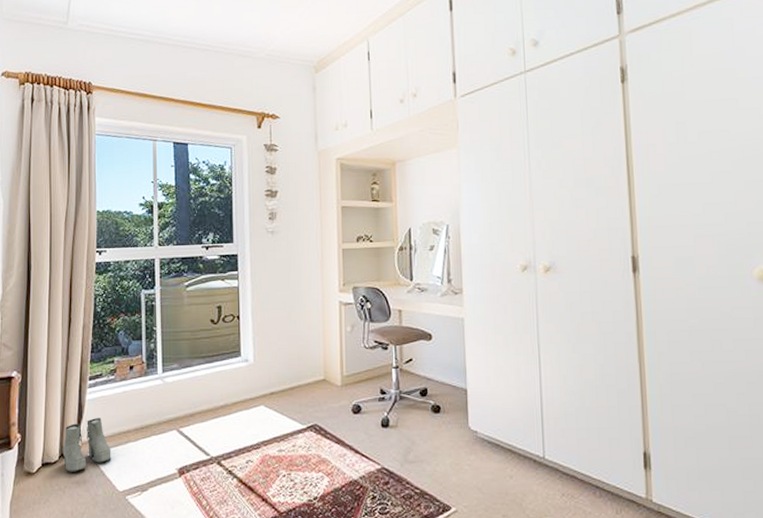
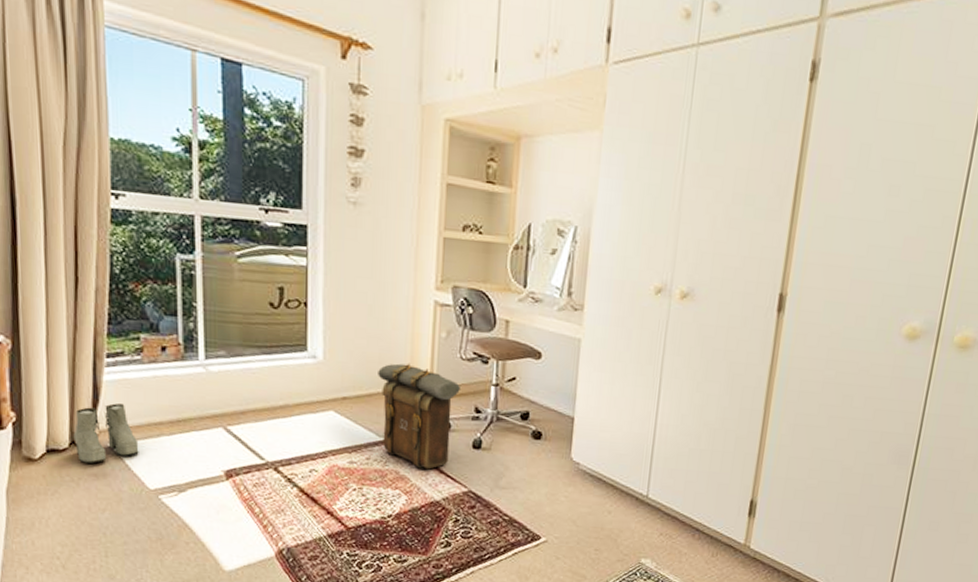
backpack: none [298,356,366,451] -> present [378,363,460,470]

